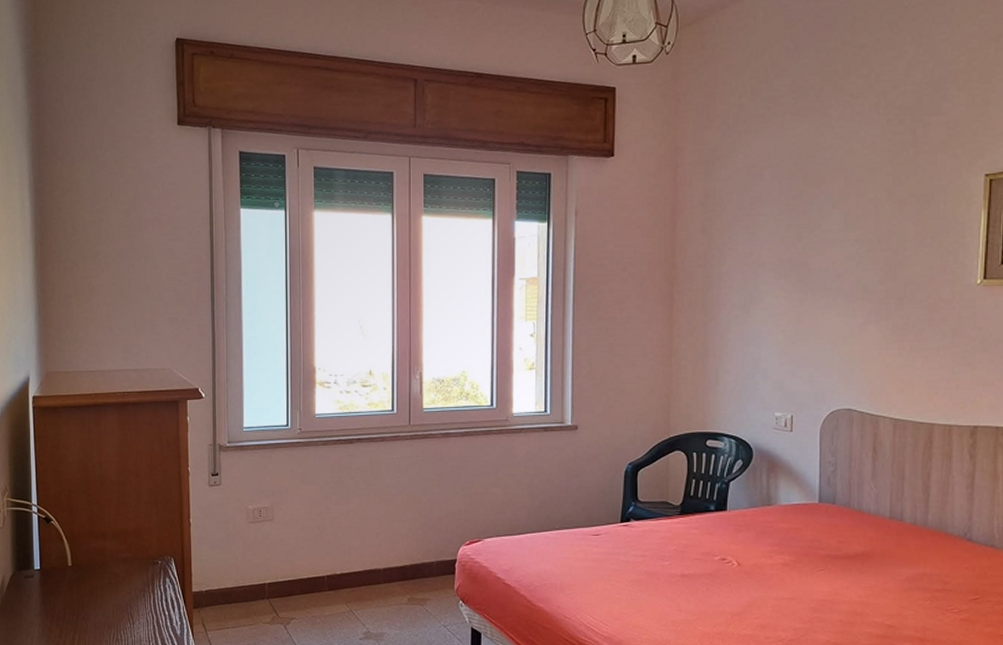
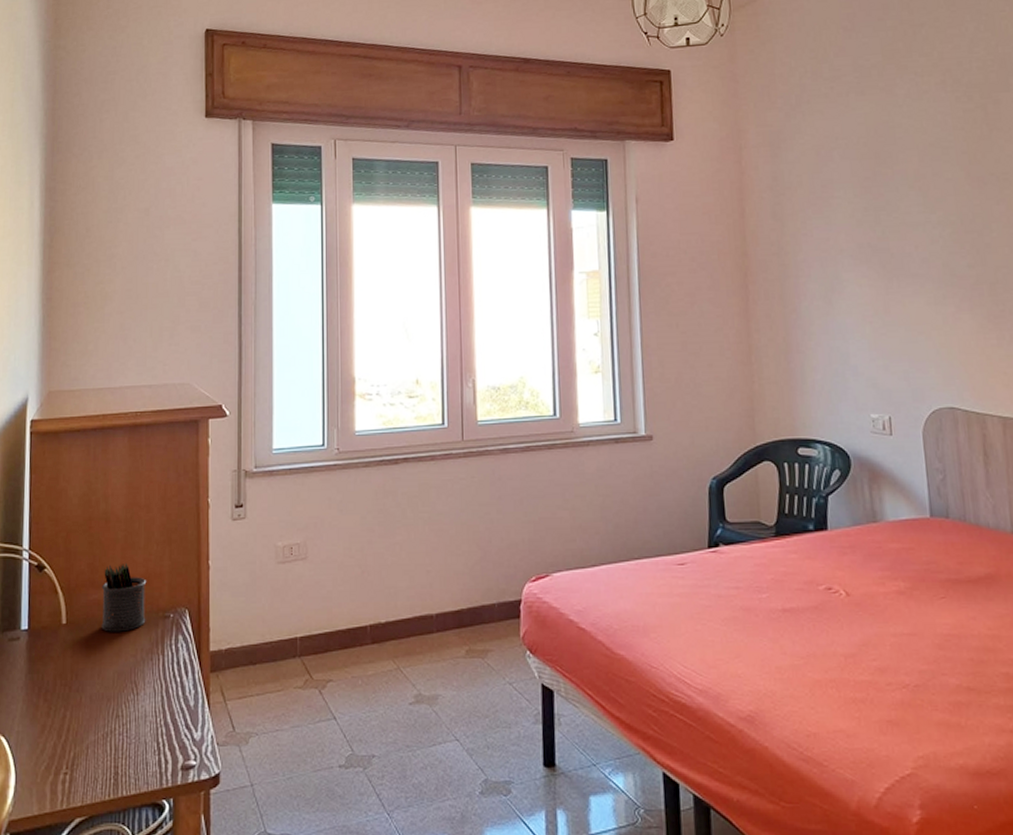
pen holder: none [100,518,138,574] -> present [101,562,147,632]

